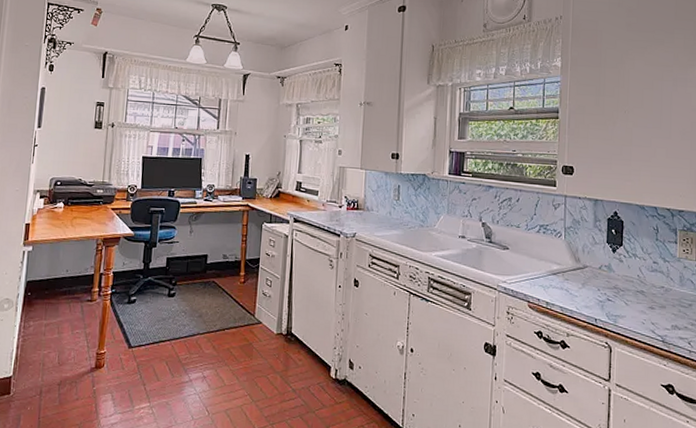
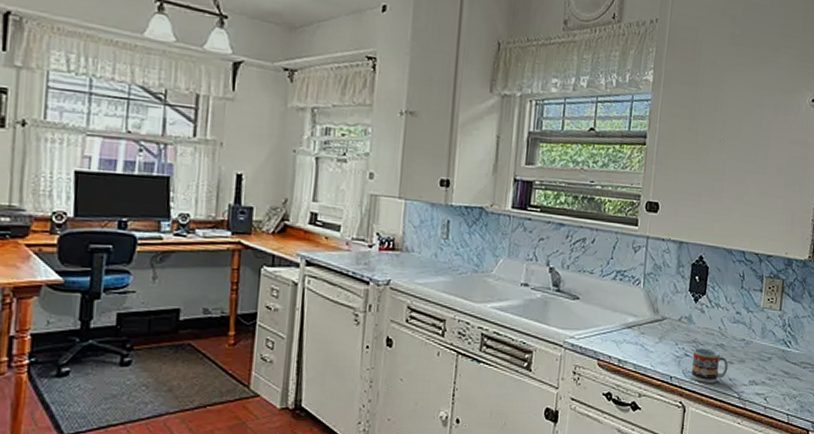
cup: none [614,294,650,326] -> present [691,348,729,383]

